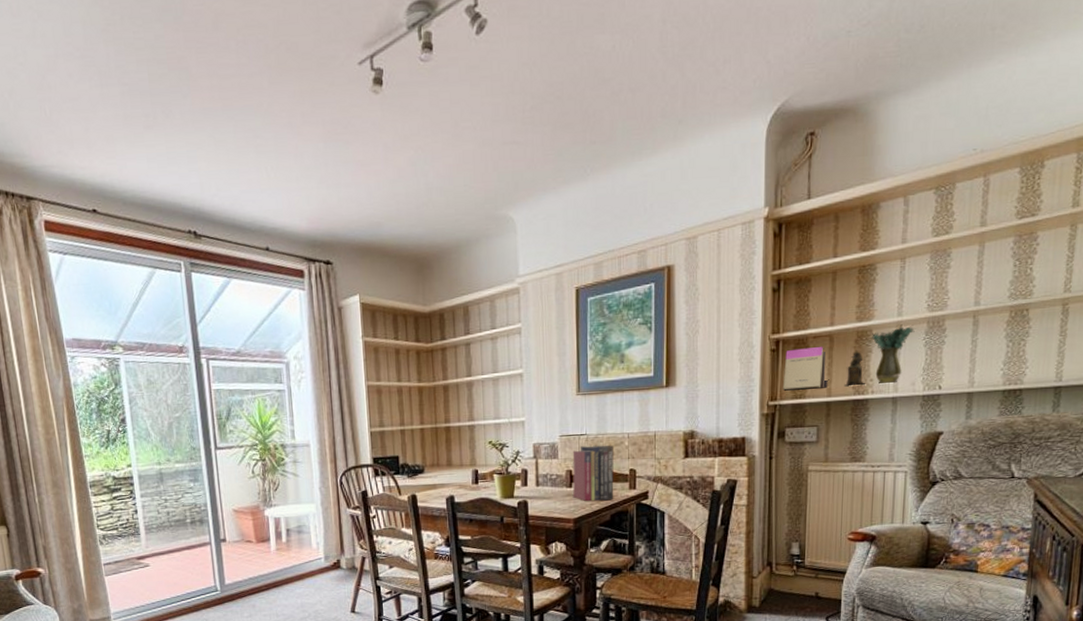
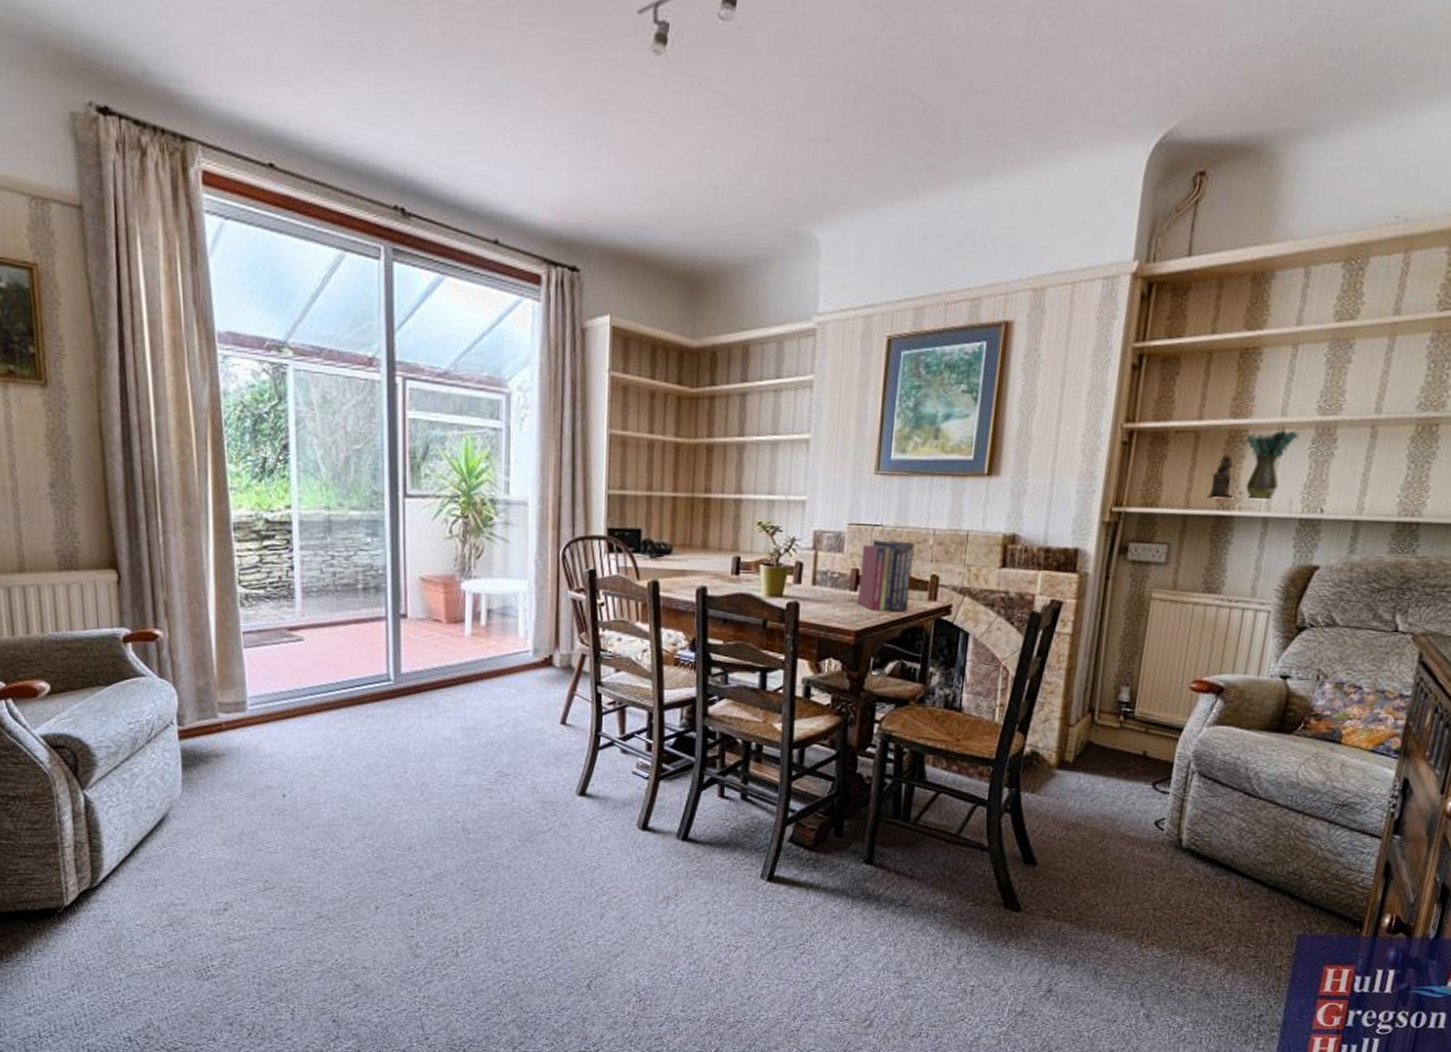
books: present [783,346,828,391] -> none [1132,443,1188,498]

